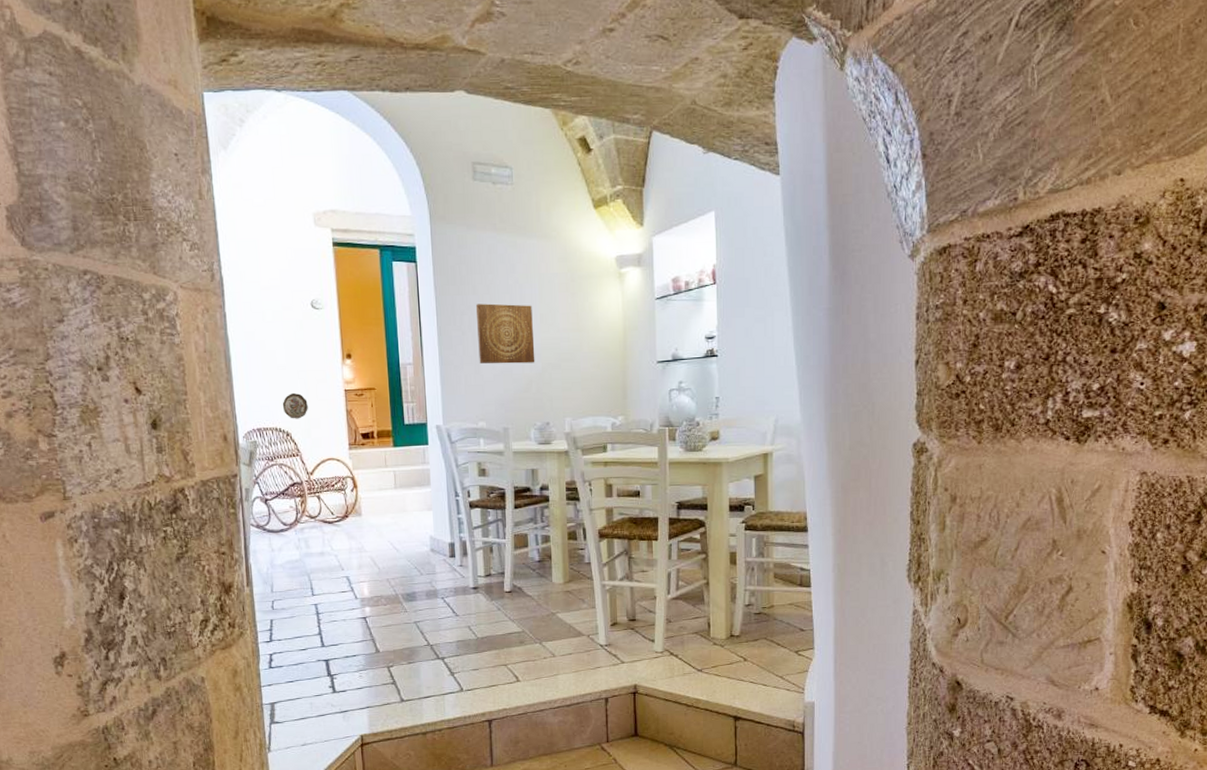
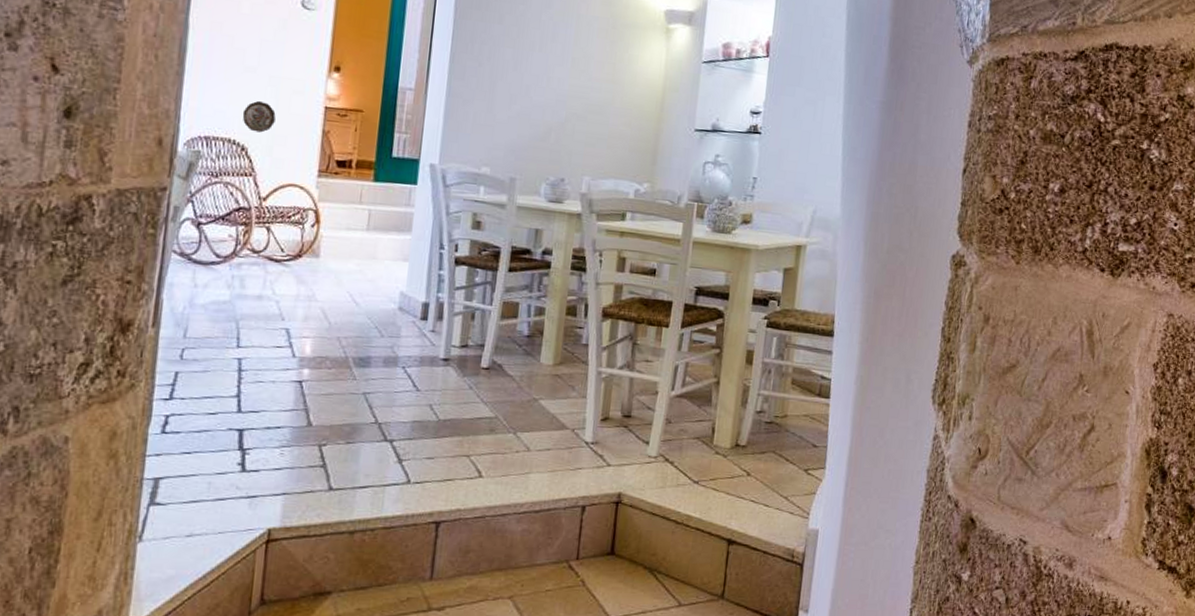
wall art: present [475,303,535,364] -> none [493,35,564,110]

